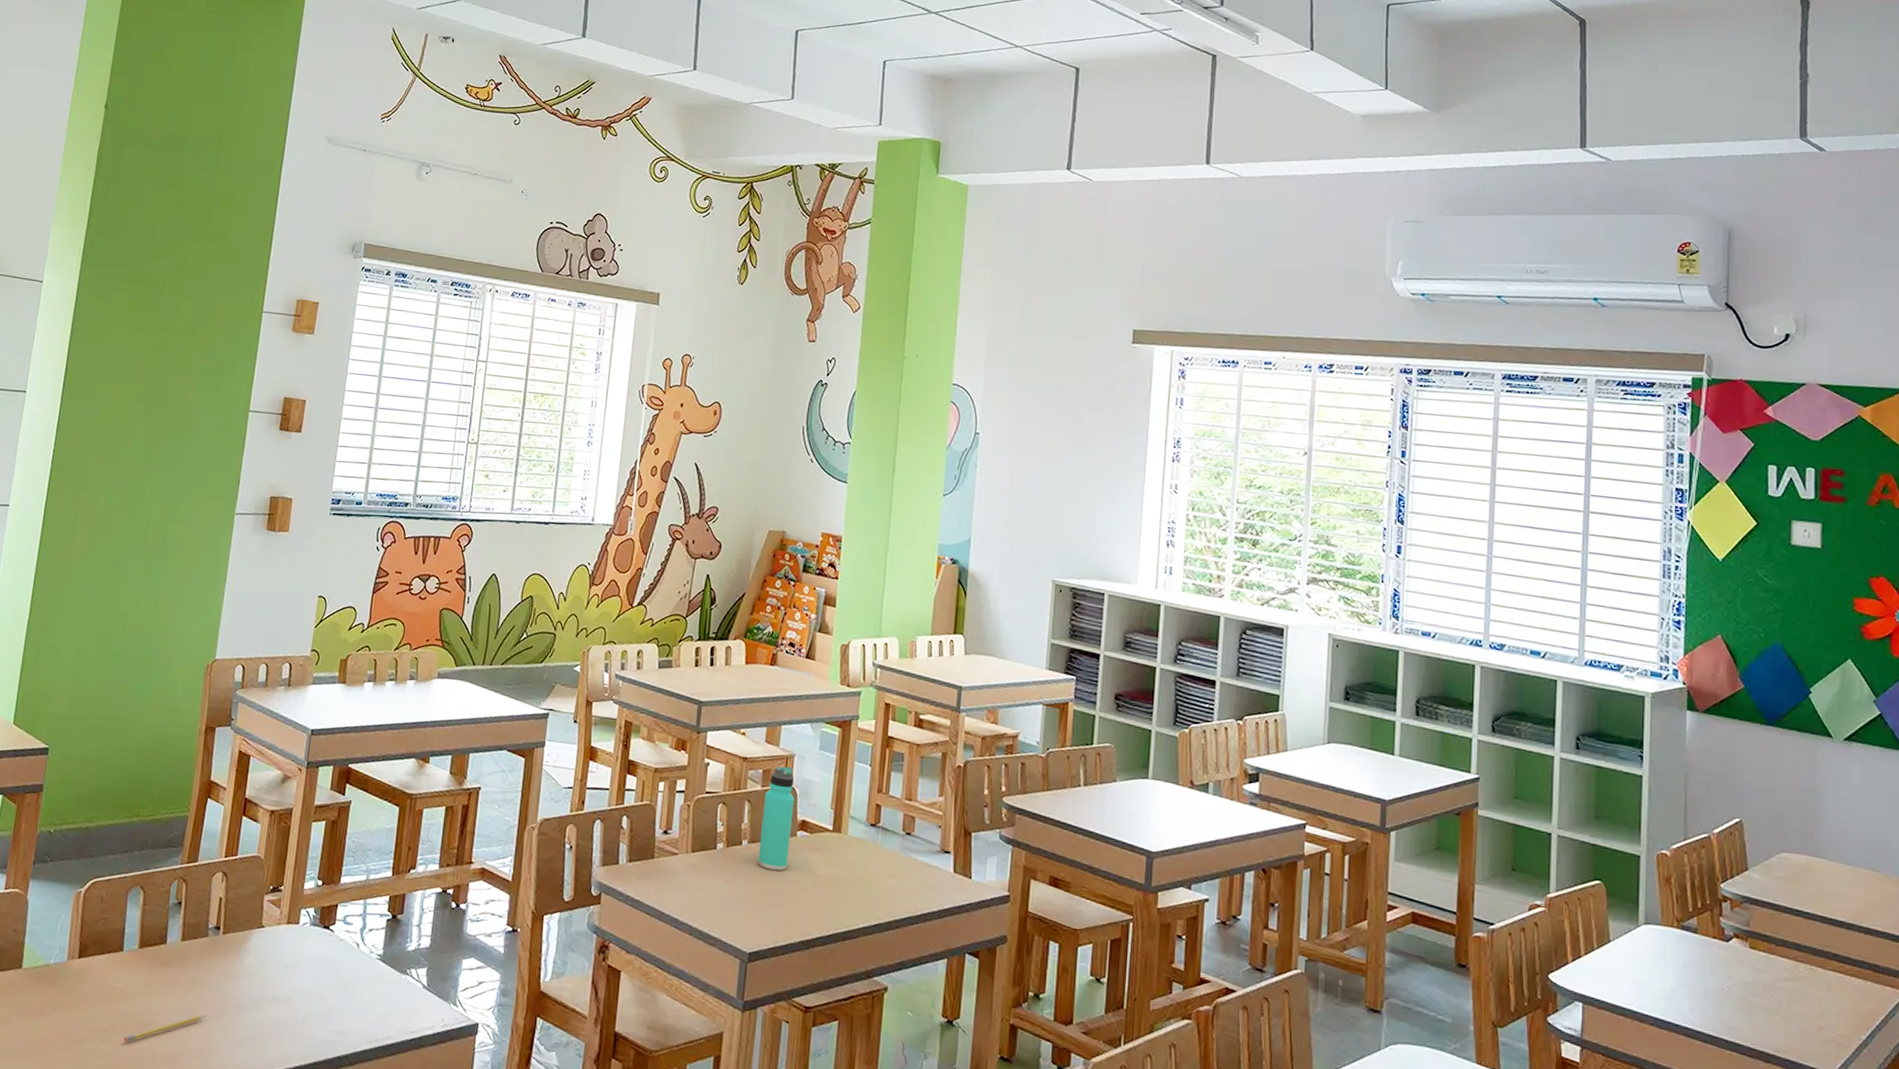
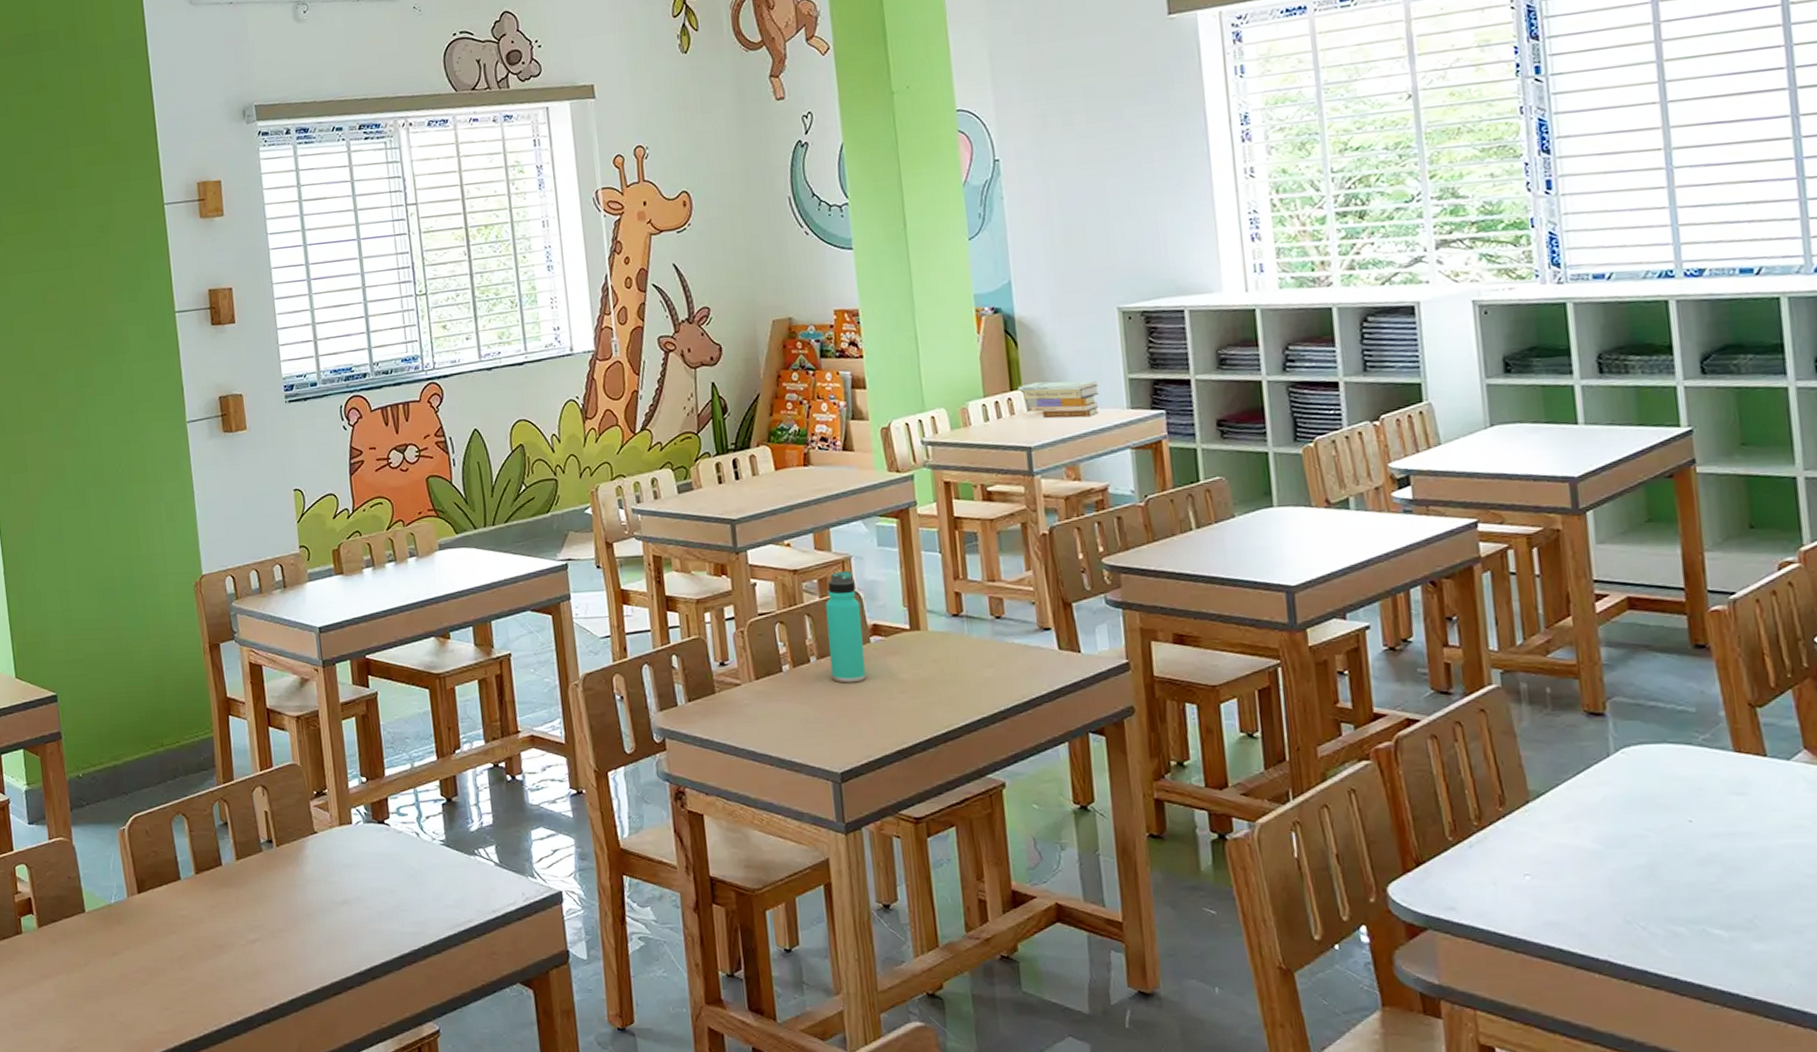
pencil: present [123,1015,207,1042] -> none [202,928,280,966]
books: none [960,630,1026,670] -> present [1018,380,1100,419]

